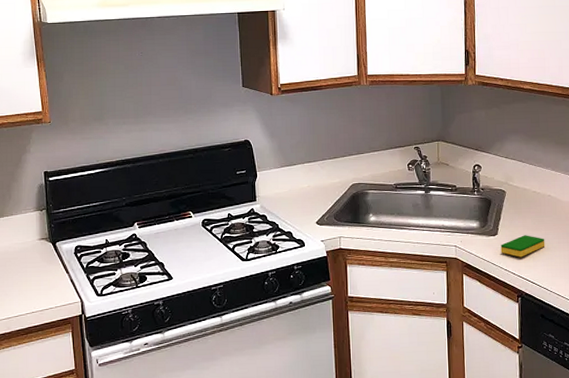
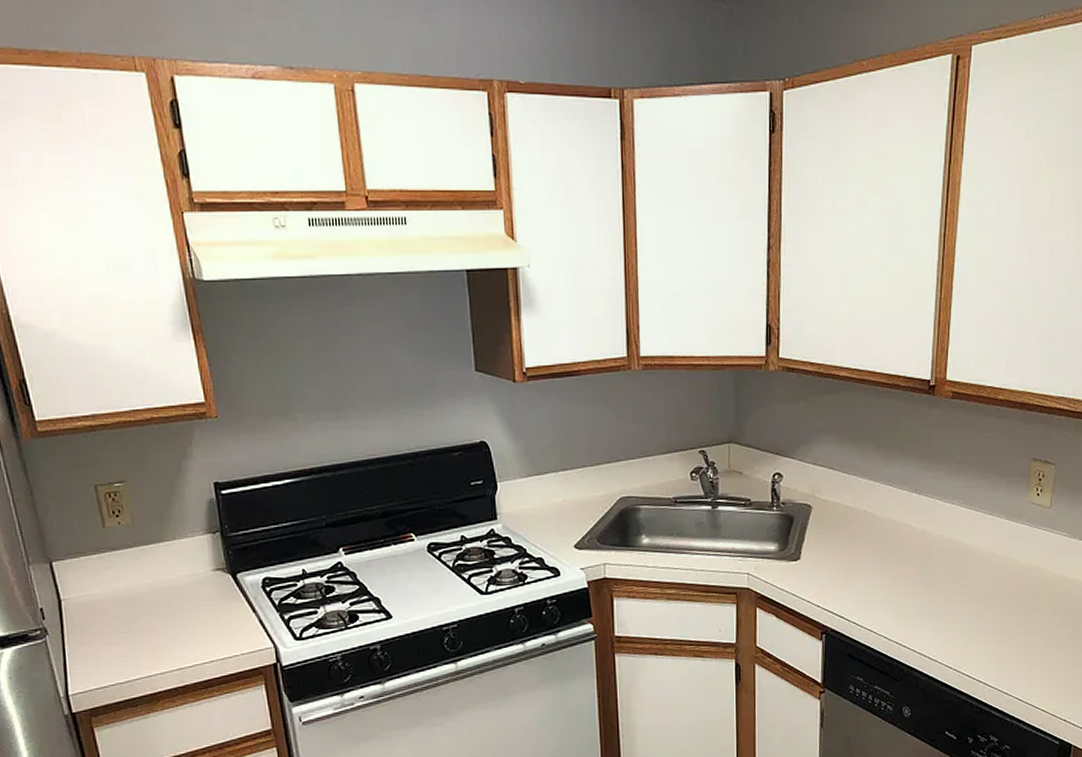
dish sponge: present [500,235,545,258] -> none [803,559,857,587]

